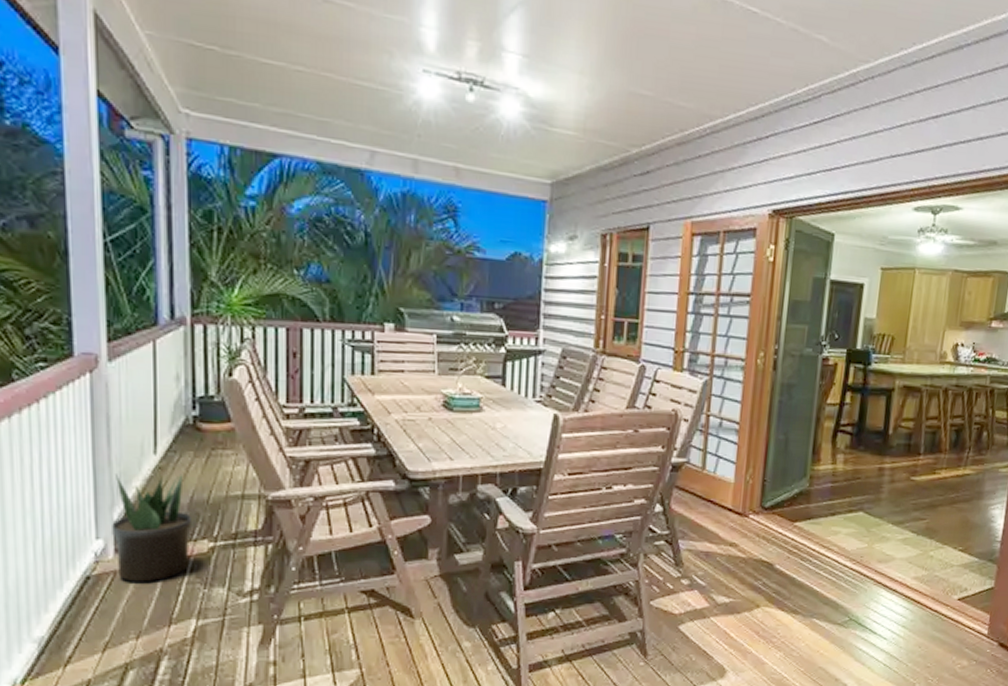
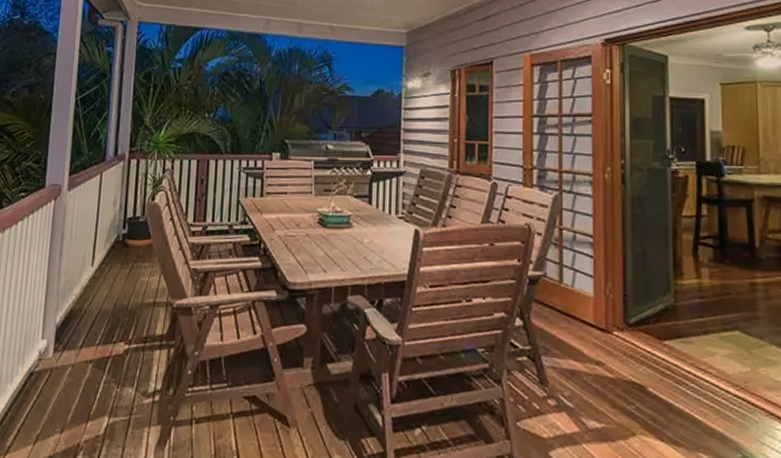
planter: present [112,474,191,582] -> none [54,283,114,380]

